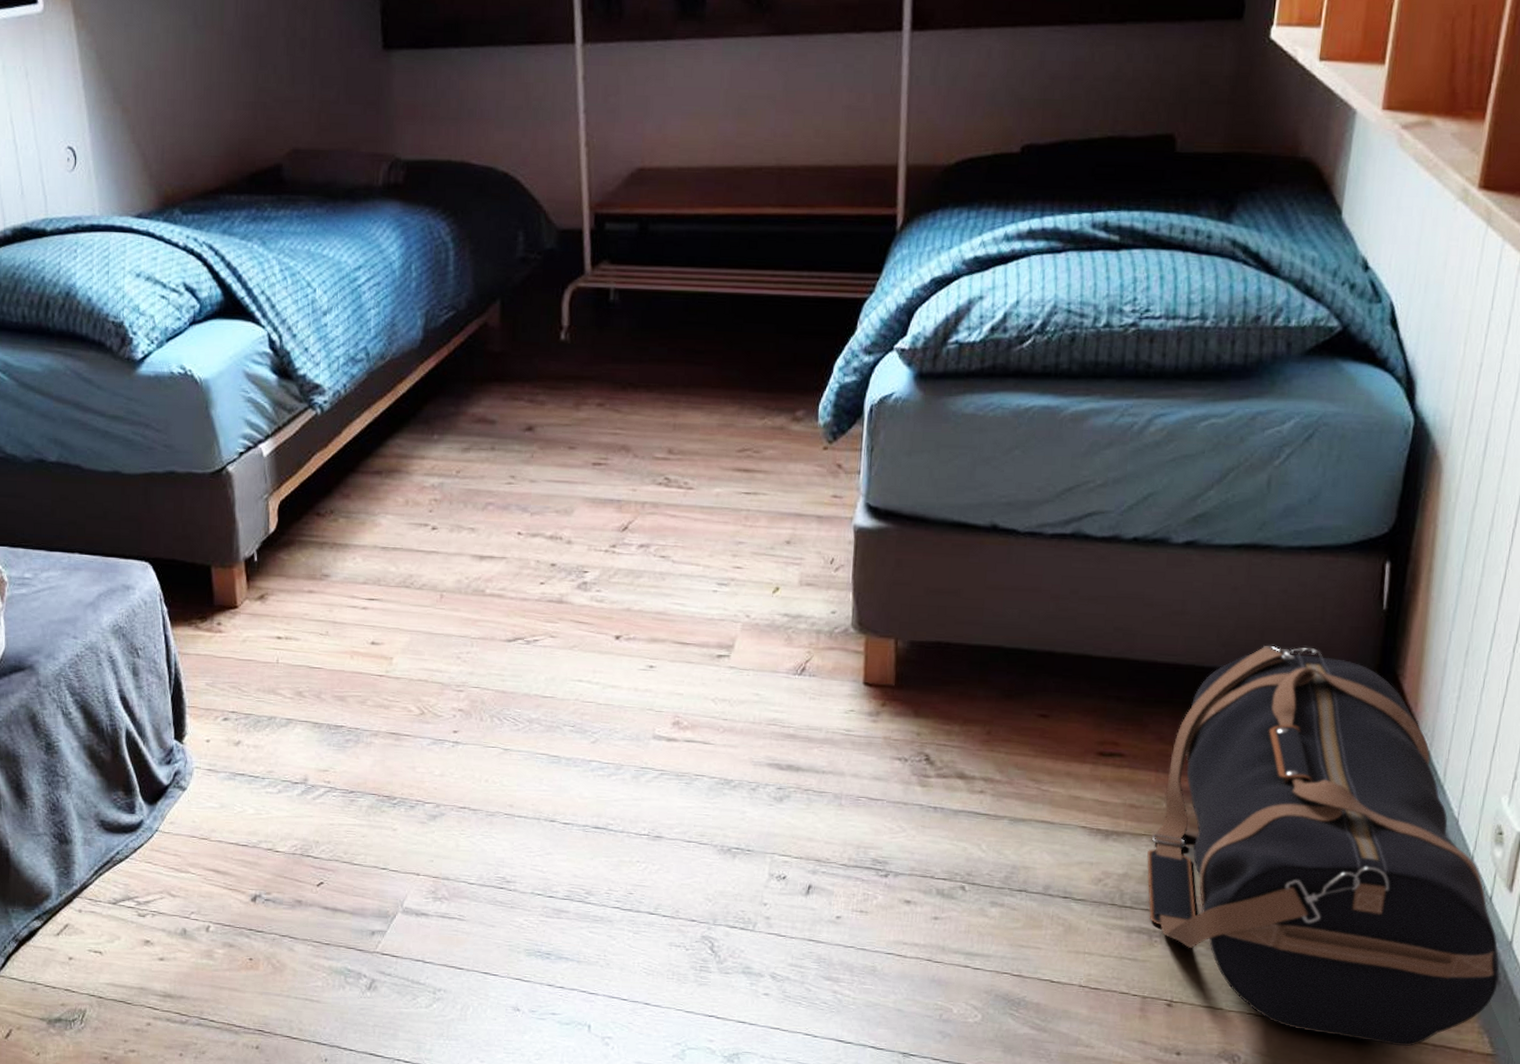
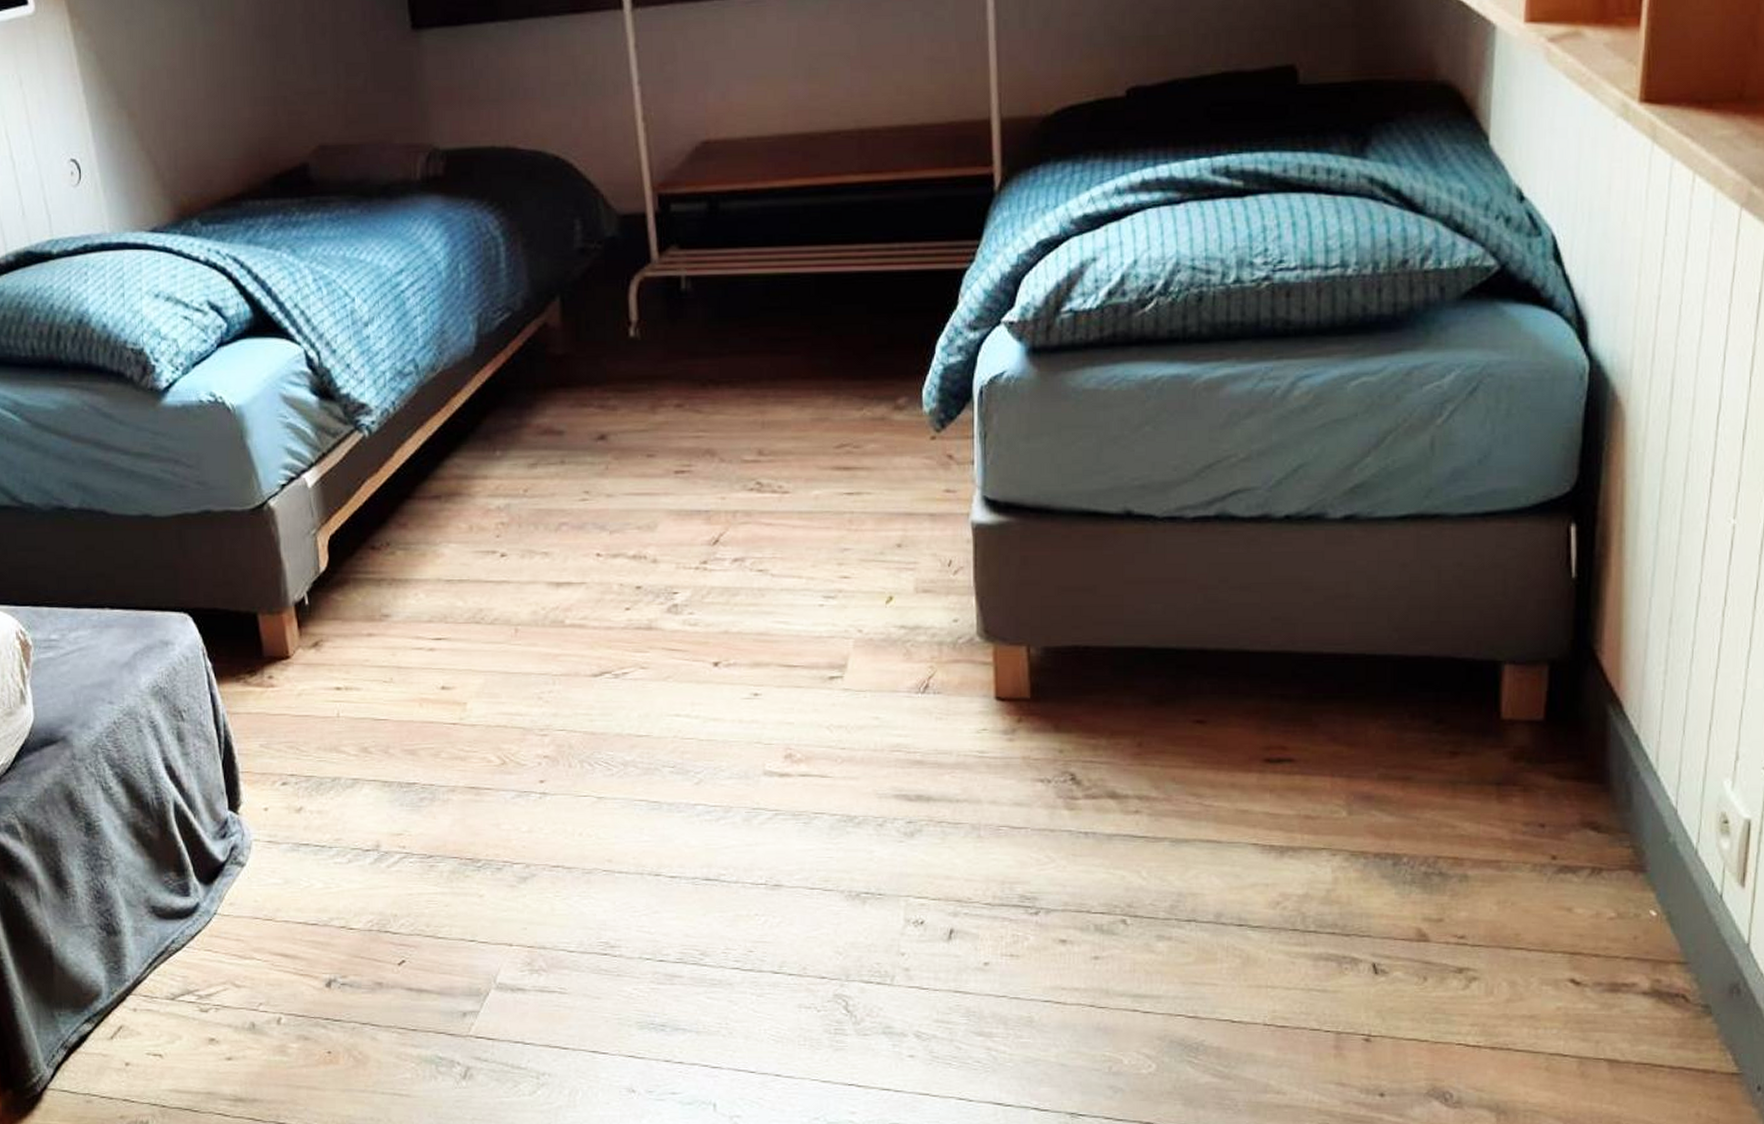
duffel bag: present [1147,645,1500,1047] -> none [1329,625,1739,1071]

